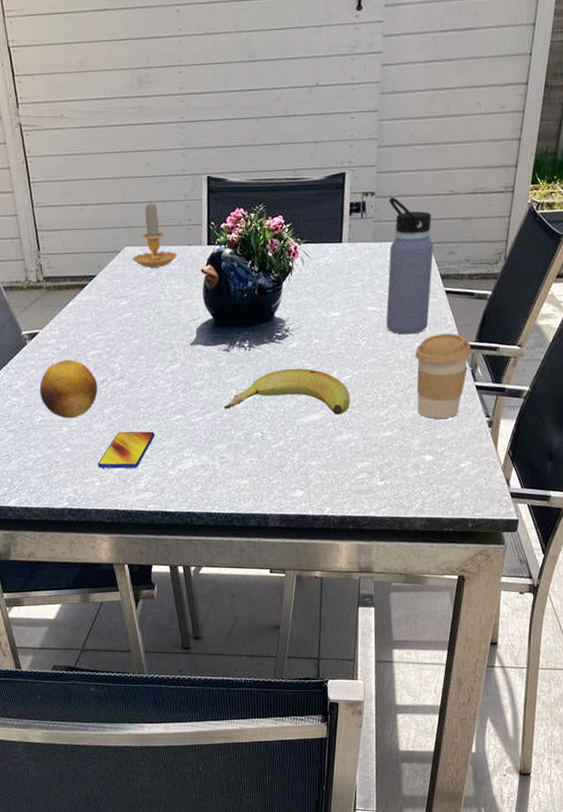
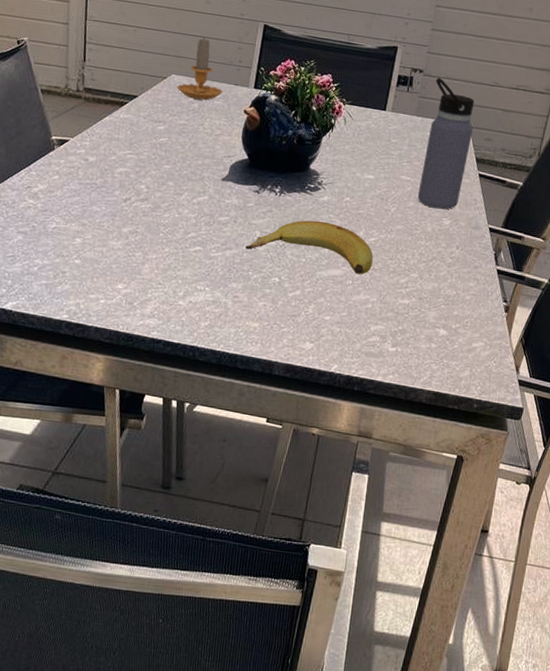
fruit: present [39,359,98,419] -> none [58,171,121,231]
smartphone: present [97,431,156,469] -> none [105,252,171,292]
coffee cup: present [415,333,472,419] -> none [437,213,497,296]

